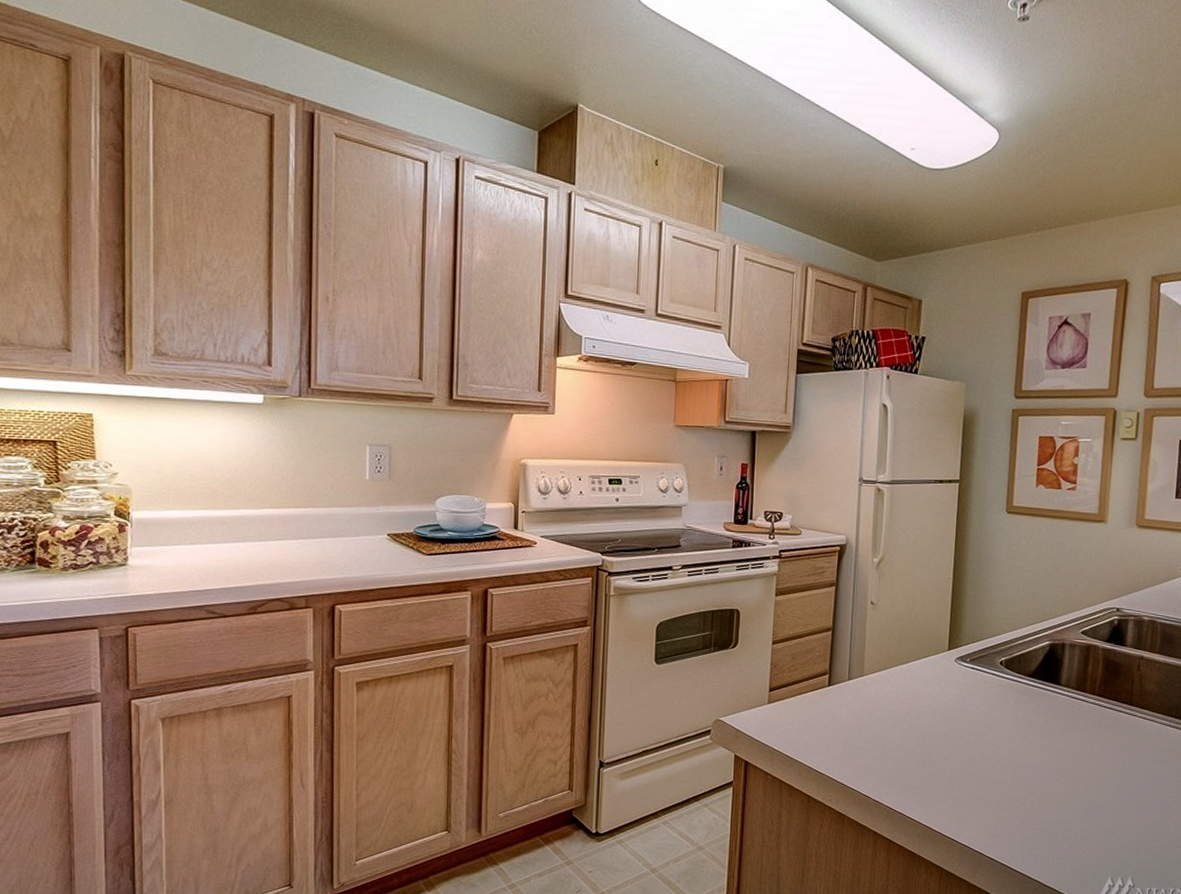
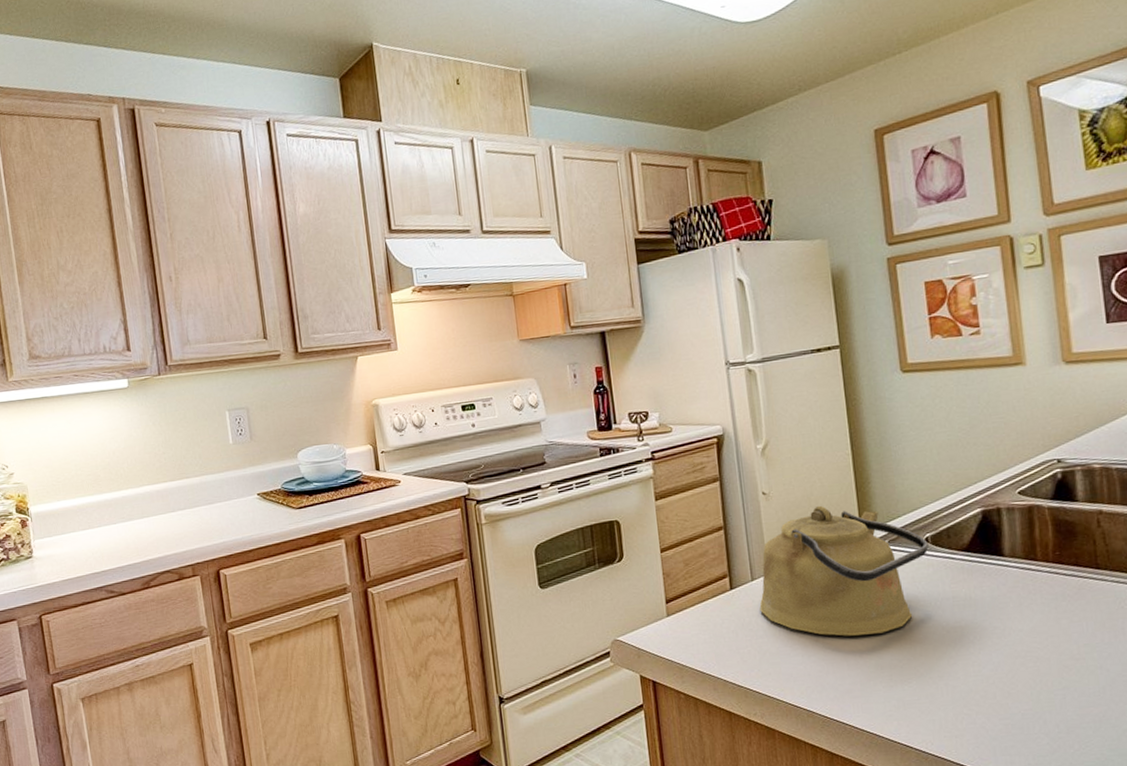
kettle: none [851,620,1002,740] -> present [759,505,929,637]

